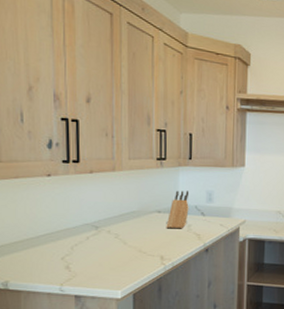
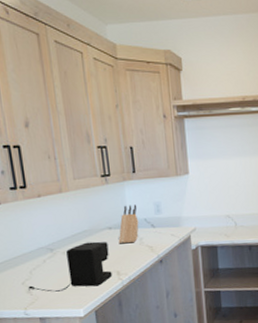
coffee maker: none [68,223,156,270] -> present [28,241,113,292]

